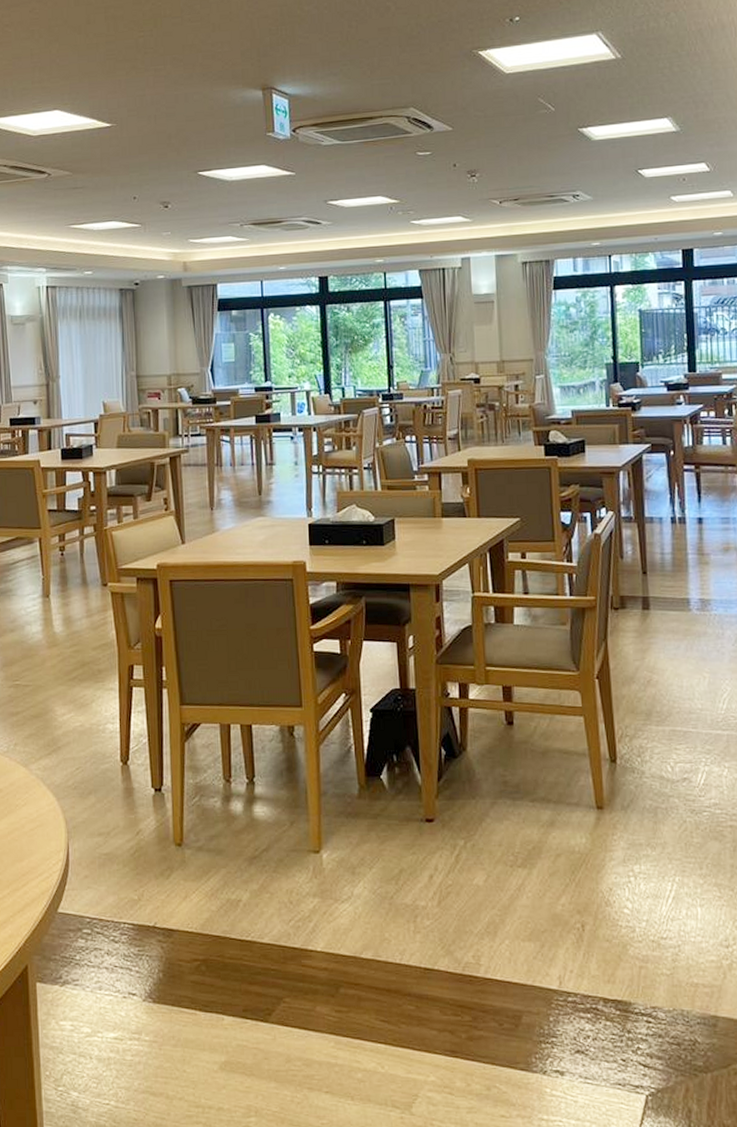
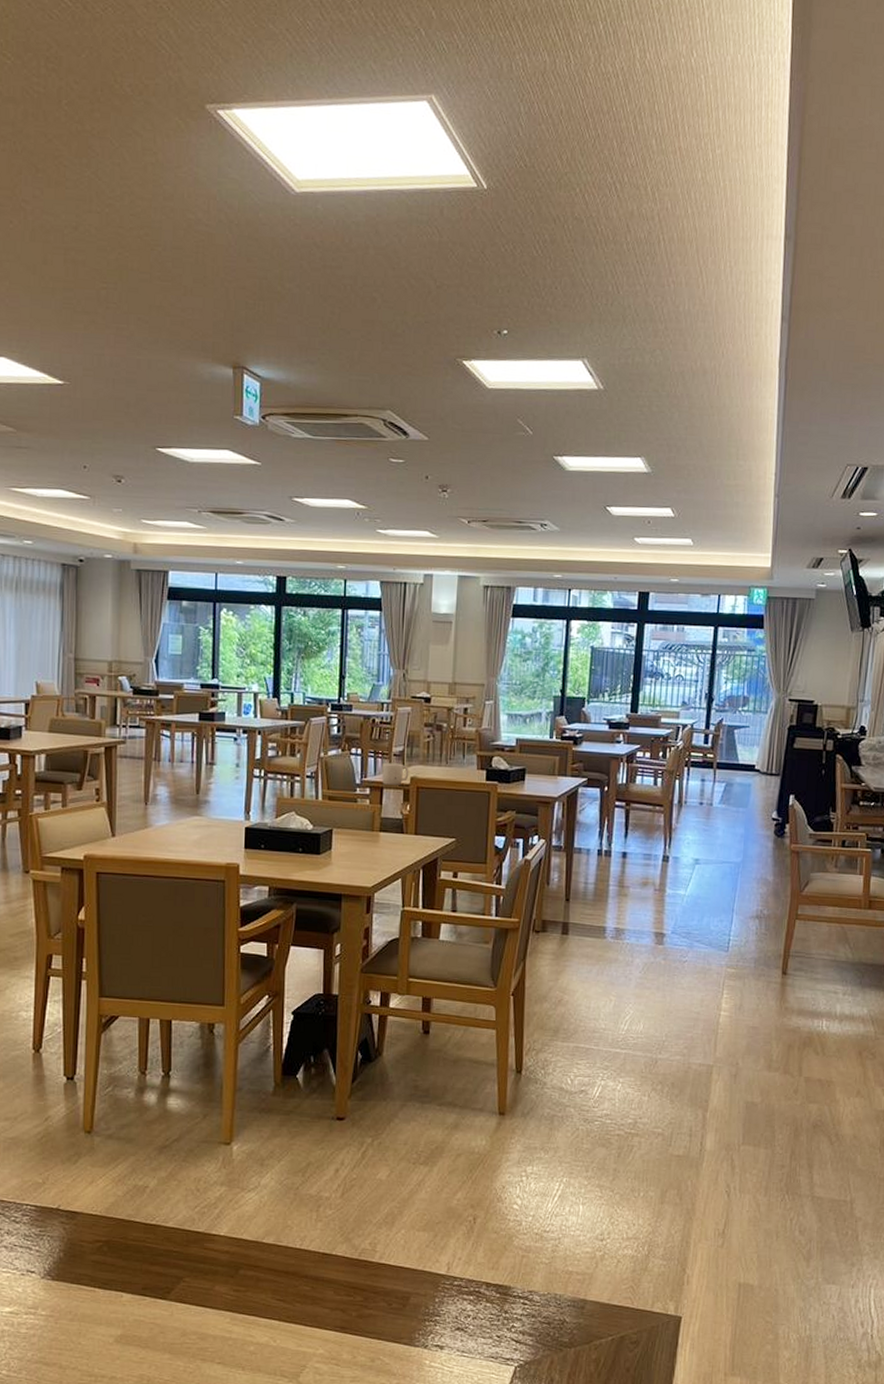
mug: none [438,447,466,470] -> present [382,763,409,786]

